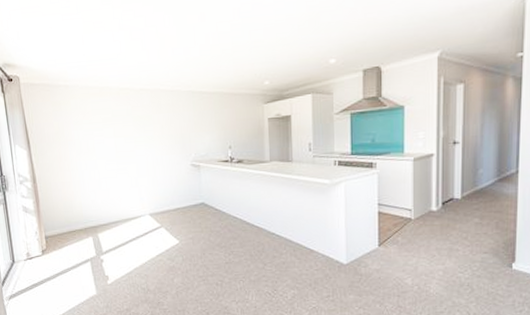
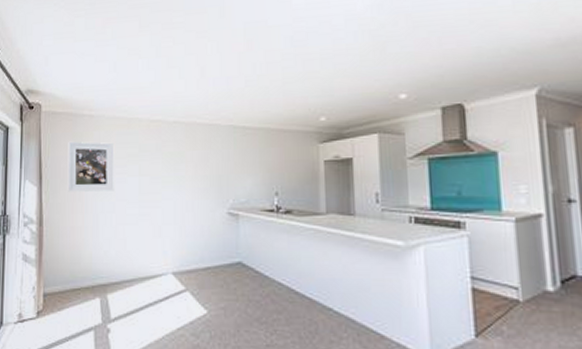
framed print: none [49,109,94,154] -> present [67,141,114,192]

